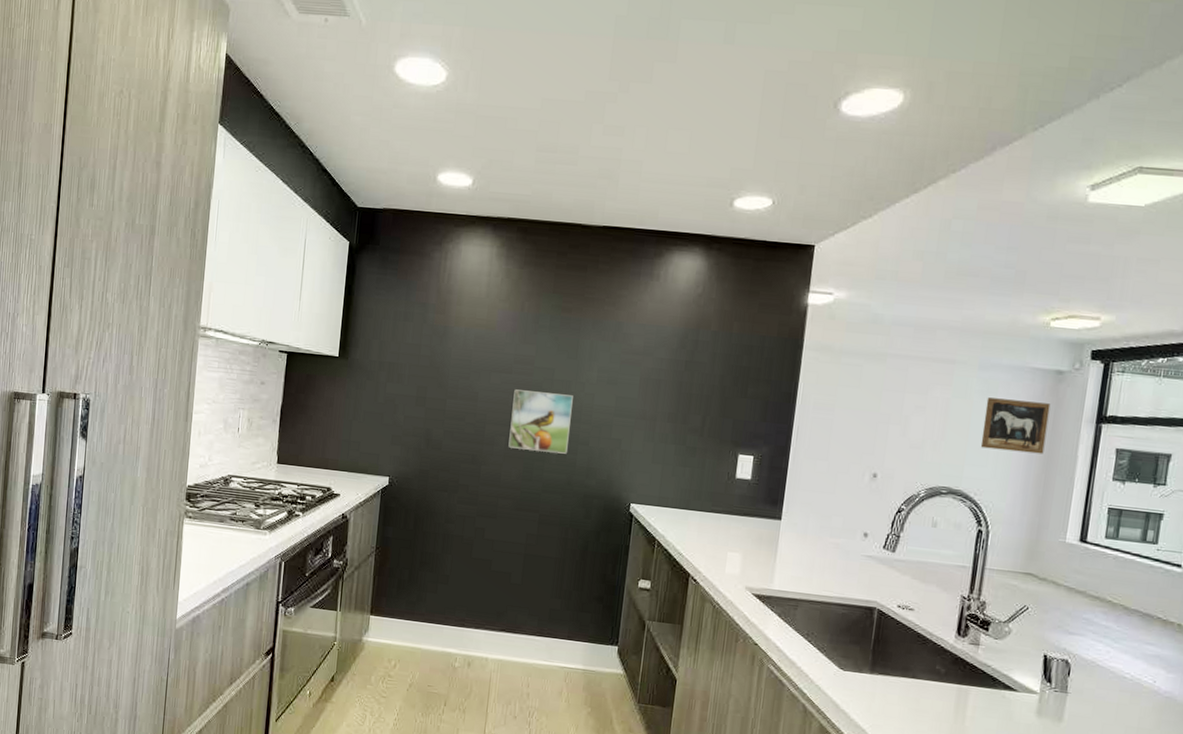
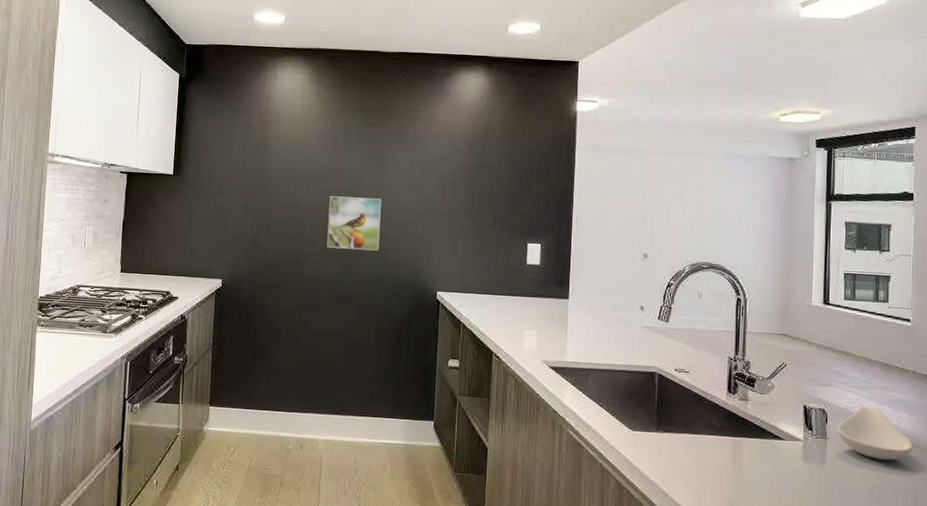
wall art: present [980,397,1051,455] -> none [732,183,787,230]
spoon rest: none [1080,658,1169,722] -> present [837,405,914,461]

